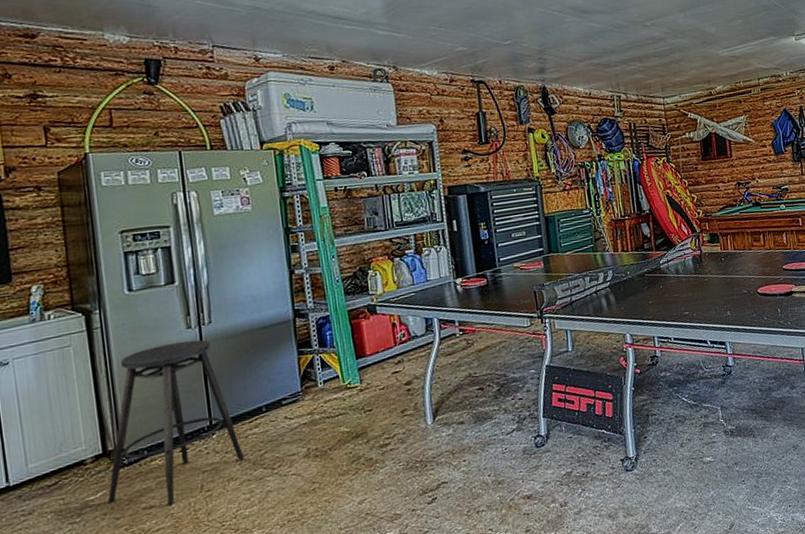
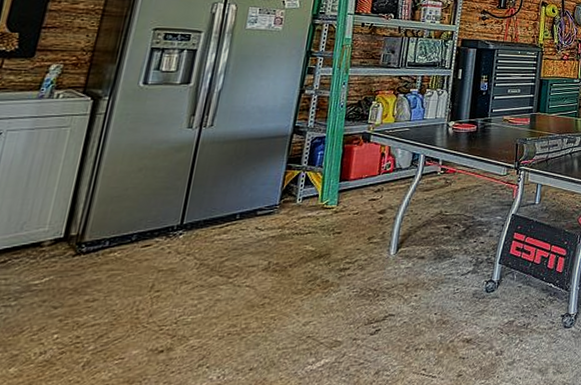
stool: present [107,339,244,506] -> none [51,140,206,301]

